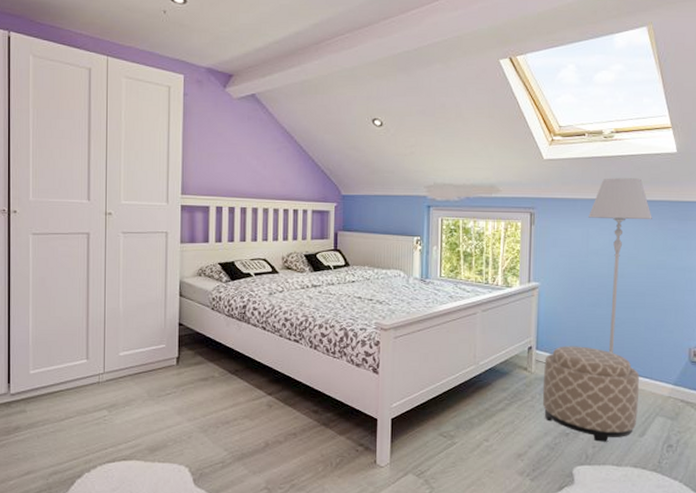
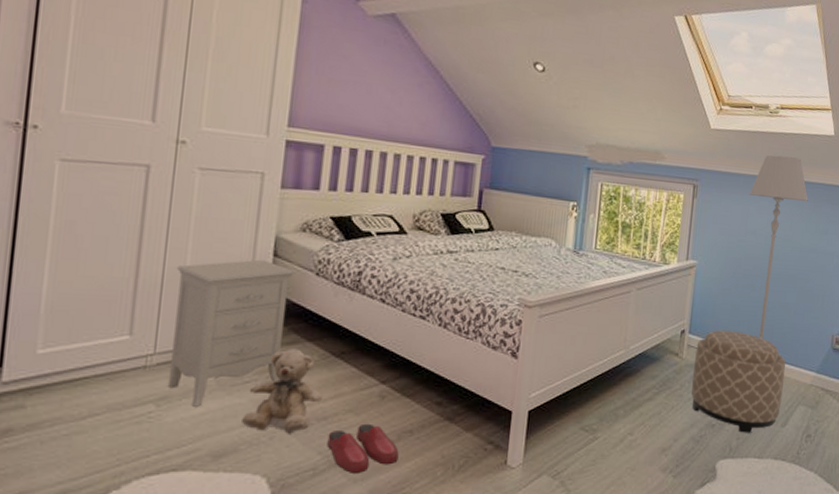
nightstand: none [113,299,196,412] -> present [167,259,296,407]
teddy bear: none [167,368,224,434] -> present [240,348,322,434]
slippers: none [231,427,287,467] -> present [327,423,399,473]

